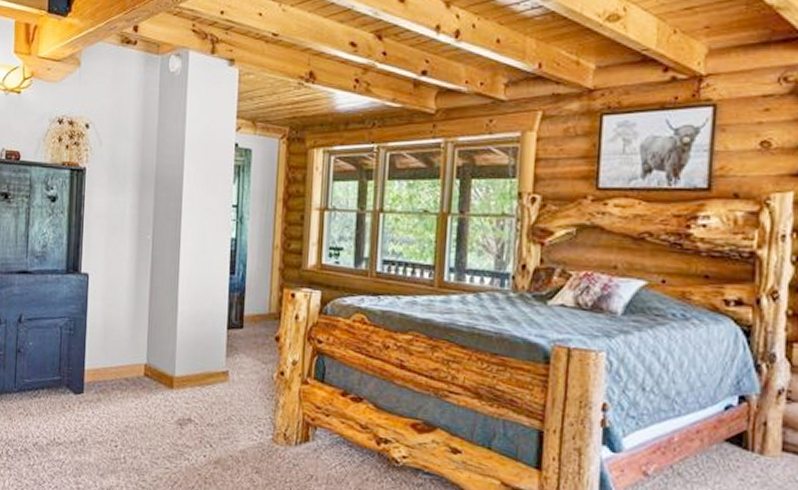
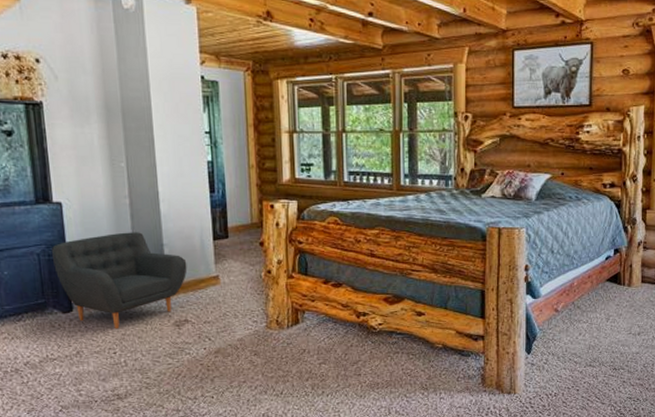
armchair: none [72,311,198,420] -> present [51,232,187,329]

